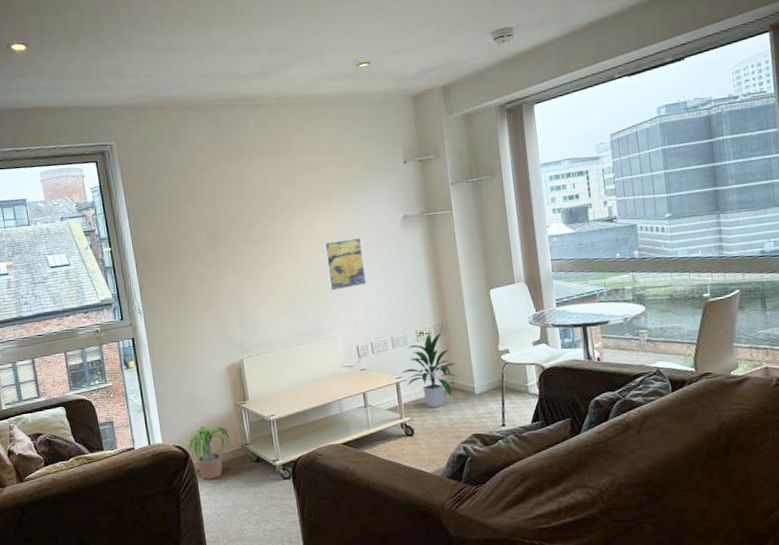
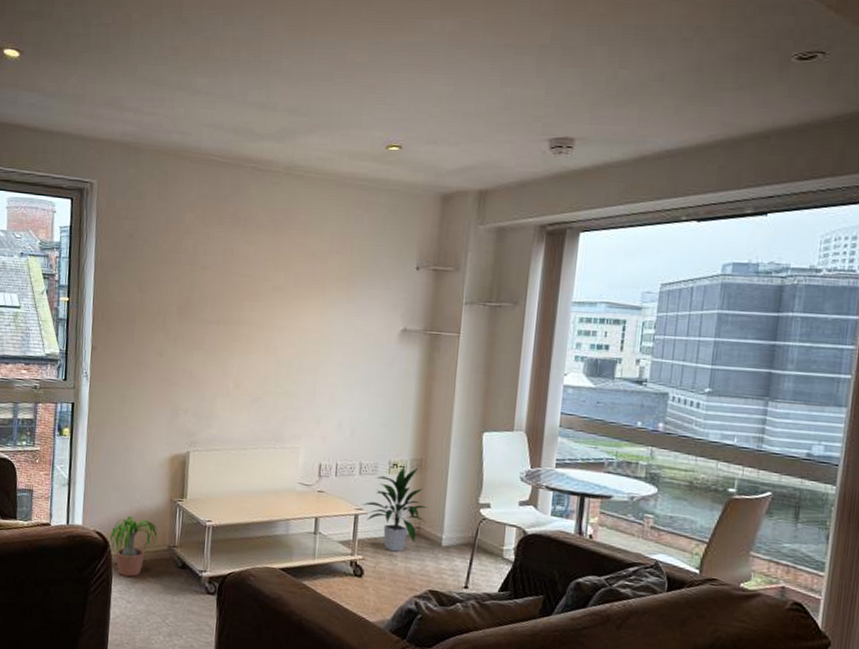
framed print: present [323,237,367,291] -> none [301,340,350,398]

